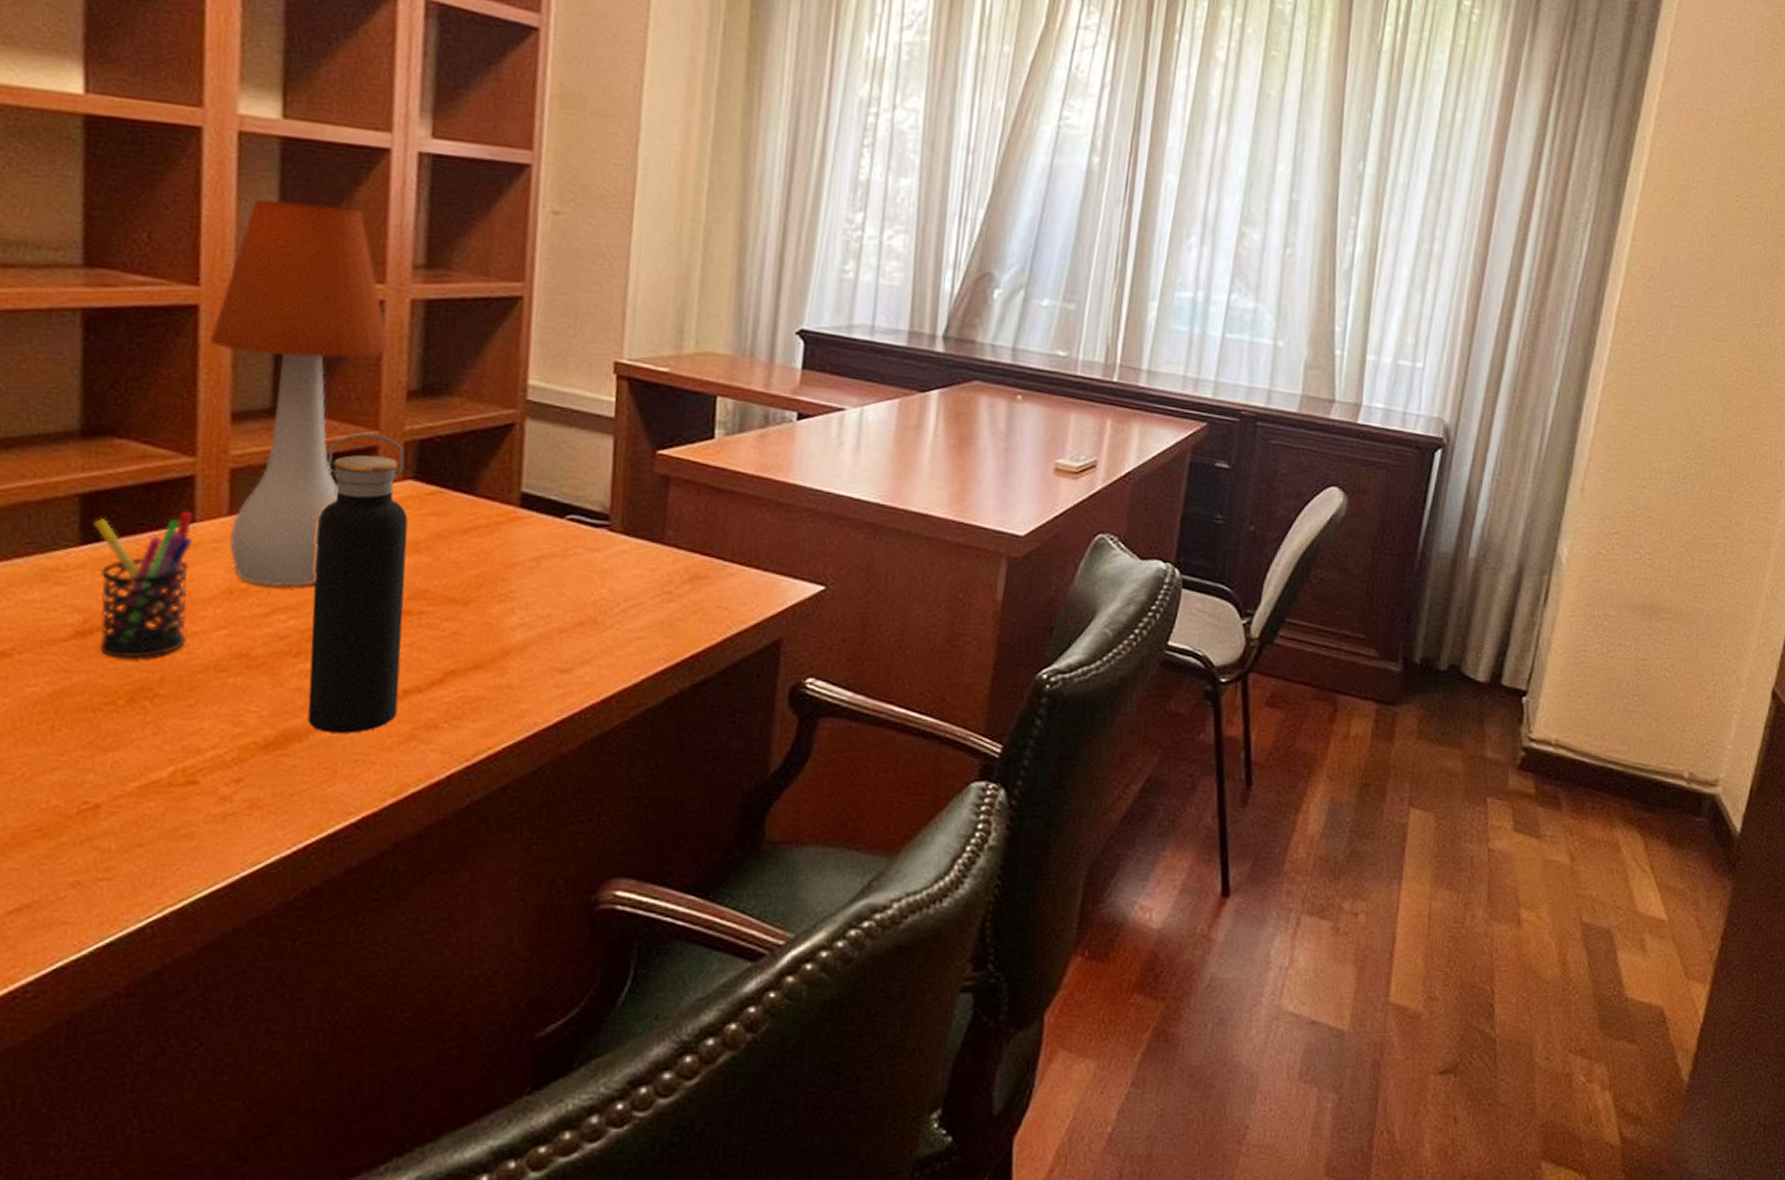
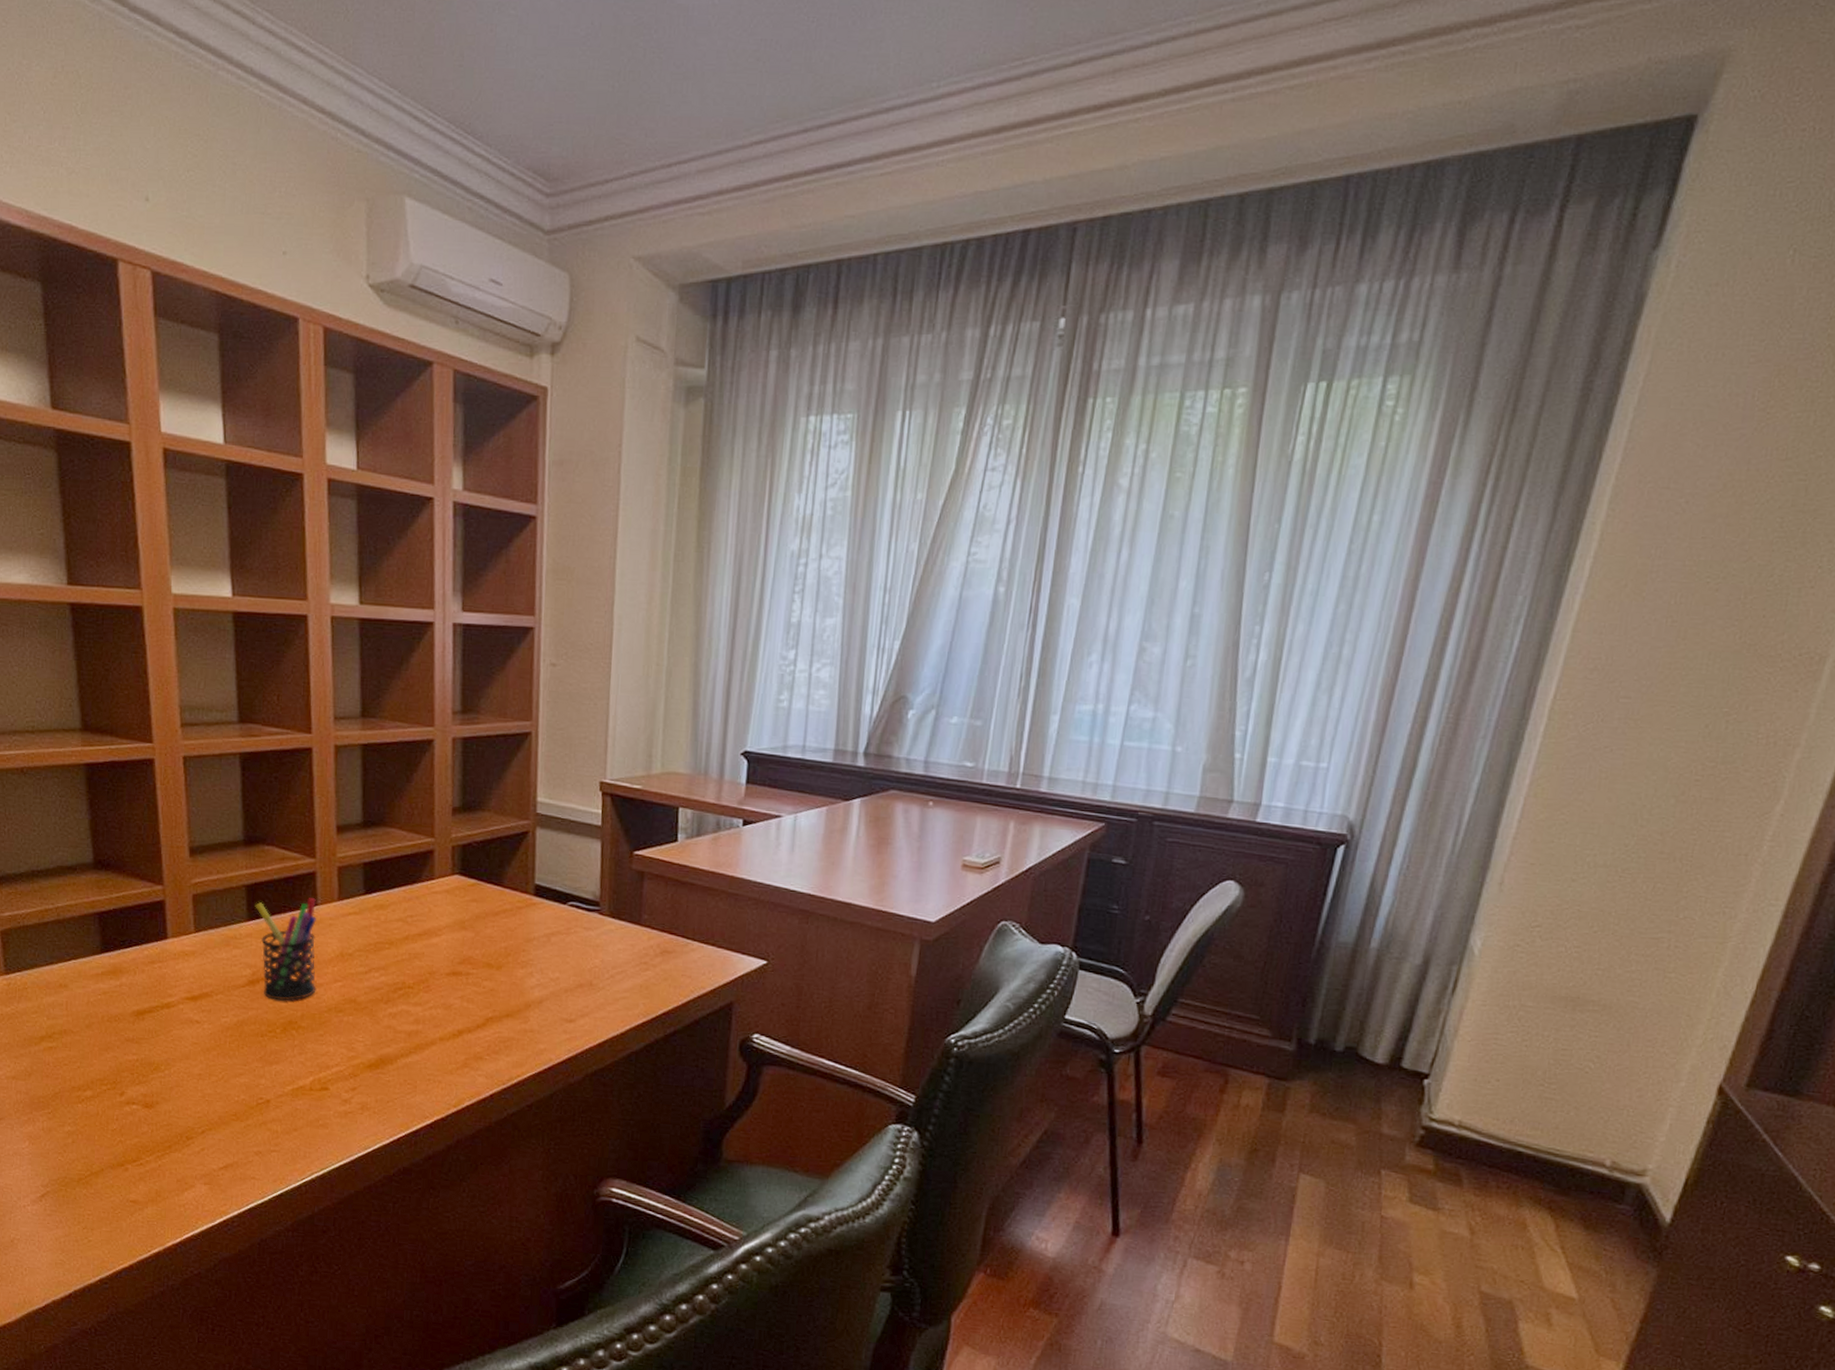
table lamp: present [210,199,390,588] -> none [321,666,439,953]
water bottle: present [307,432,408,733] -> none [395,840,457,1060]

